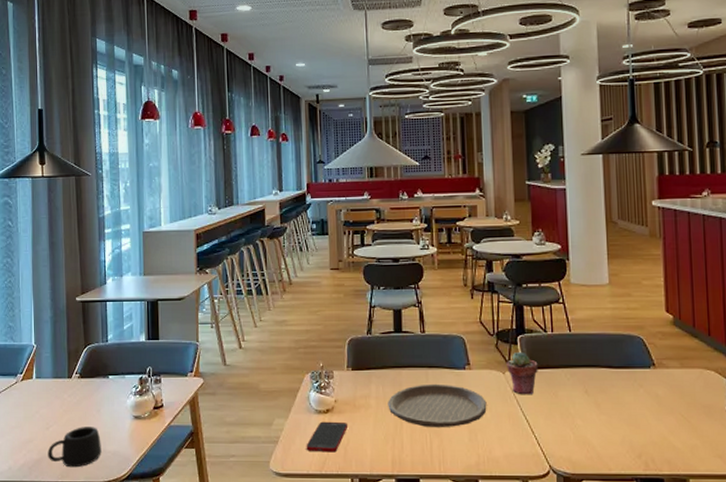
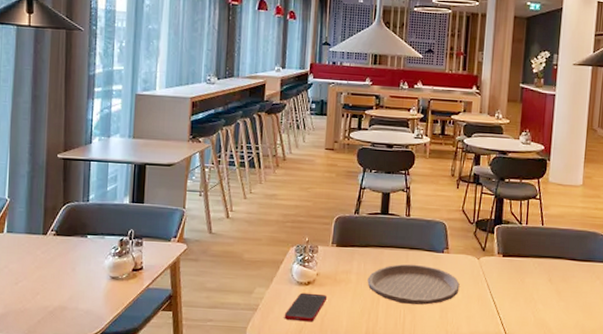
mug: present [47,427,102,468] -> none [15,284,74,324]
potted succulent: present [507,351,538,395] -> none [482,240,510,280]

